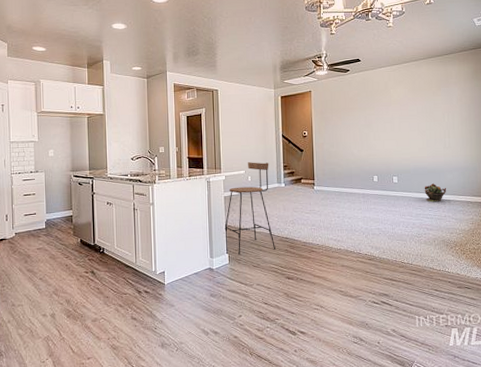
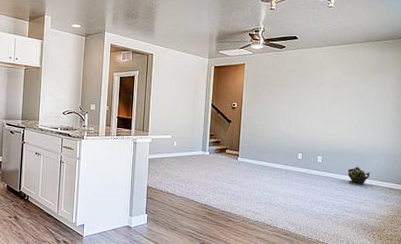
bar stool: present [224,162,276,255] -> none [145,127,196,216]

